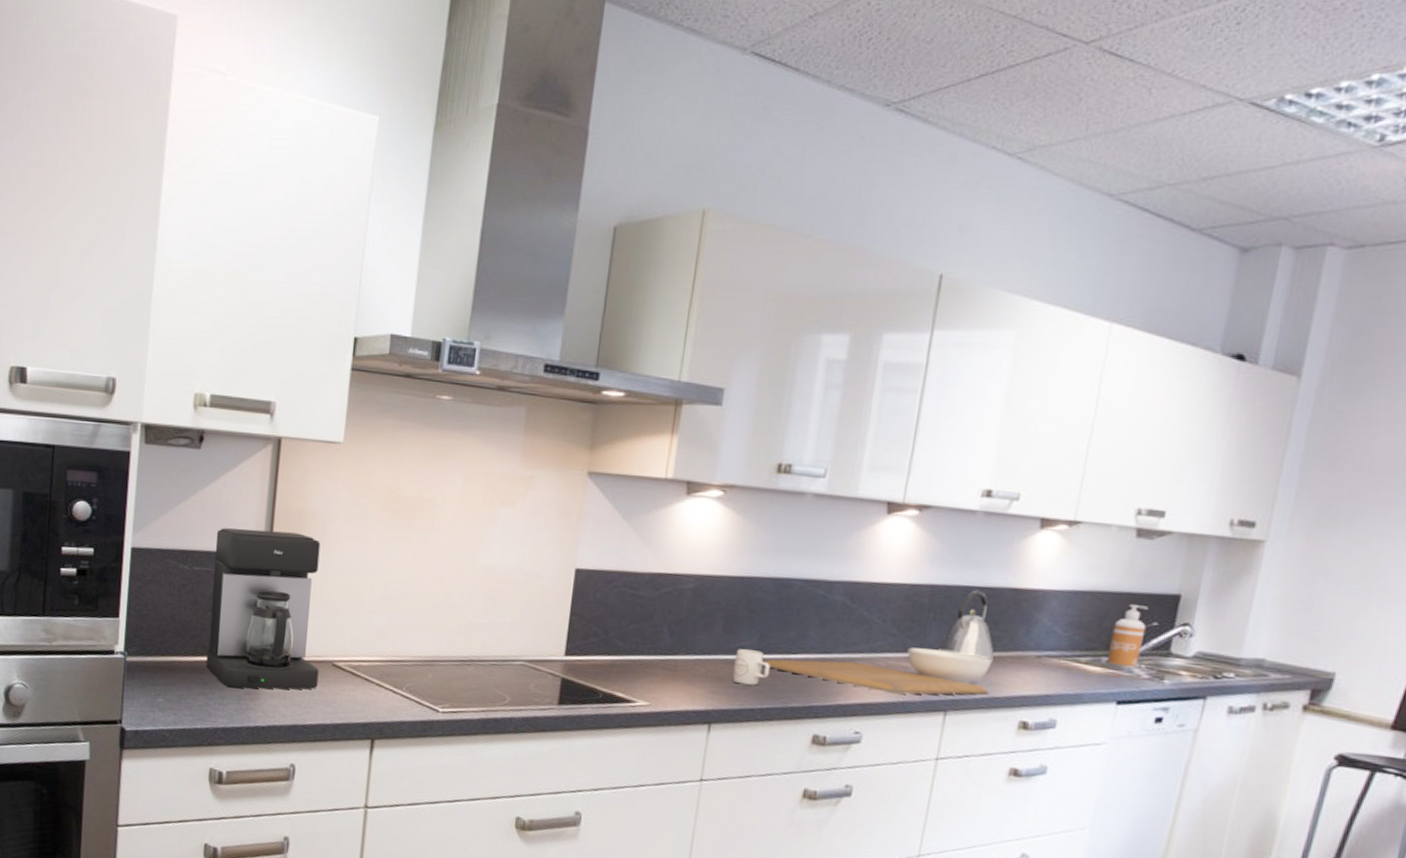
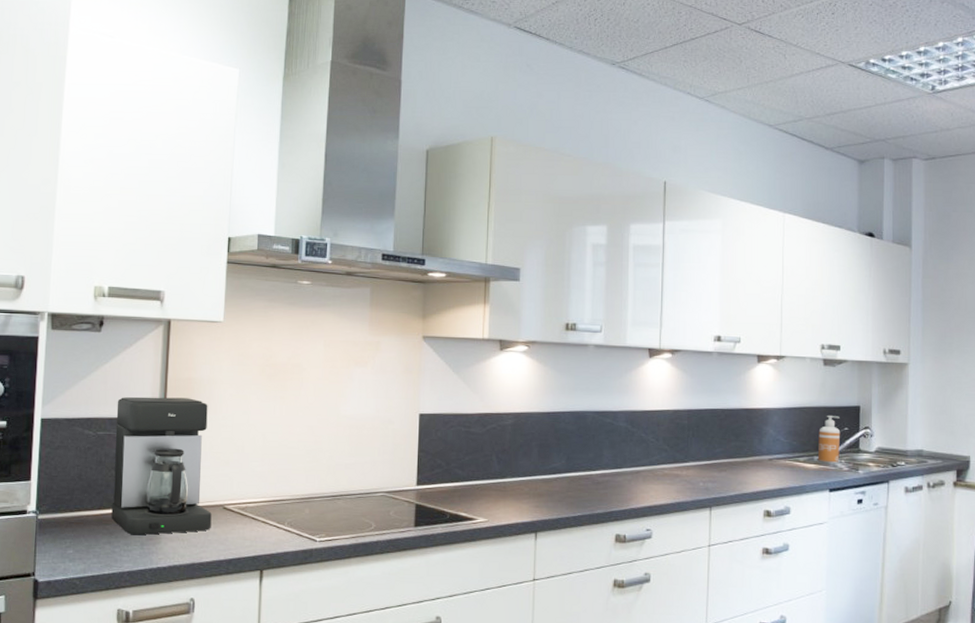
mug: present [732,649,770,686] -> none [550,470,577,498]
chopping board: present [762,659,988,695] -> none [571,473,739,497]
bowl: present [907,647,993,685] -> none [677,459,739,485]
kettle: present [937,590,995,660] -> none [698,411,740,465]

